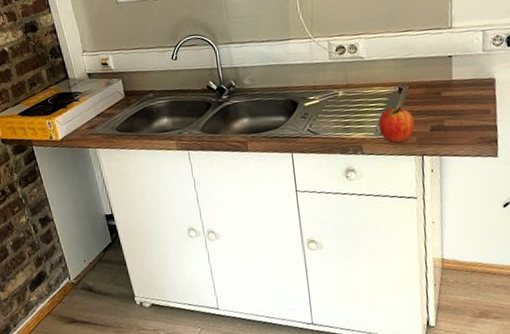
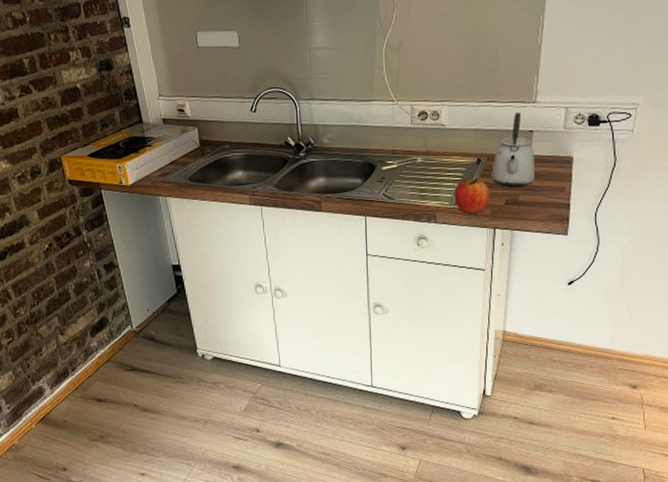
kettle: none [414,39,458,114] -> present [491,113,536,188]

